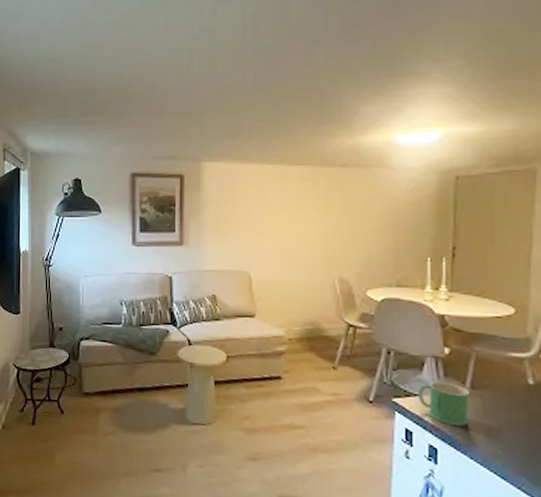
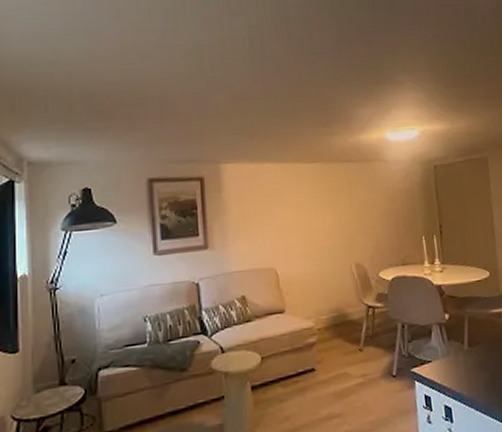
mug: present [417,380,469,426] -> none [429,344,470,383]

